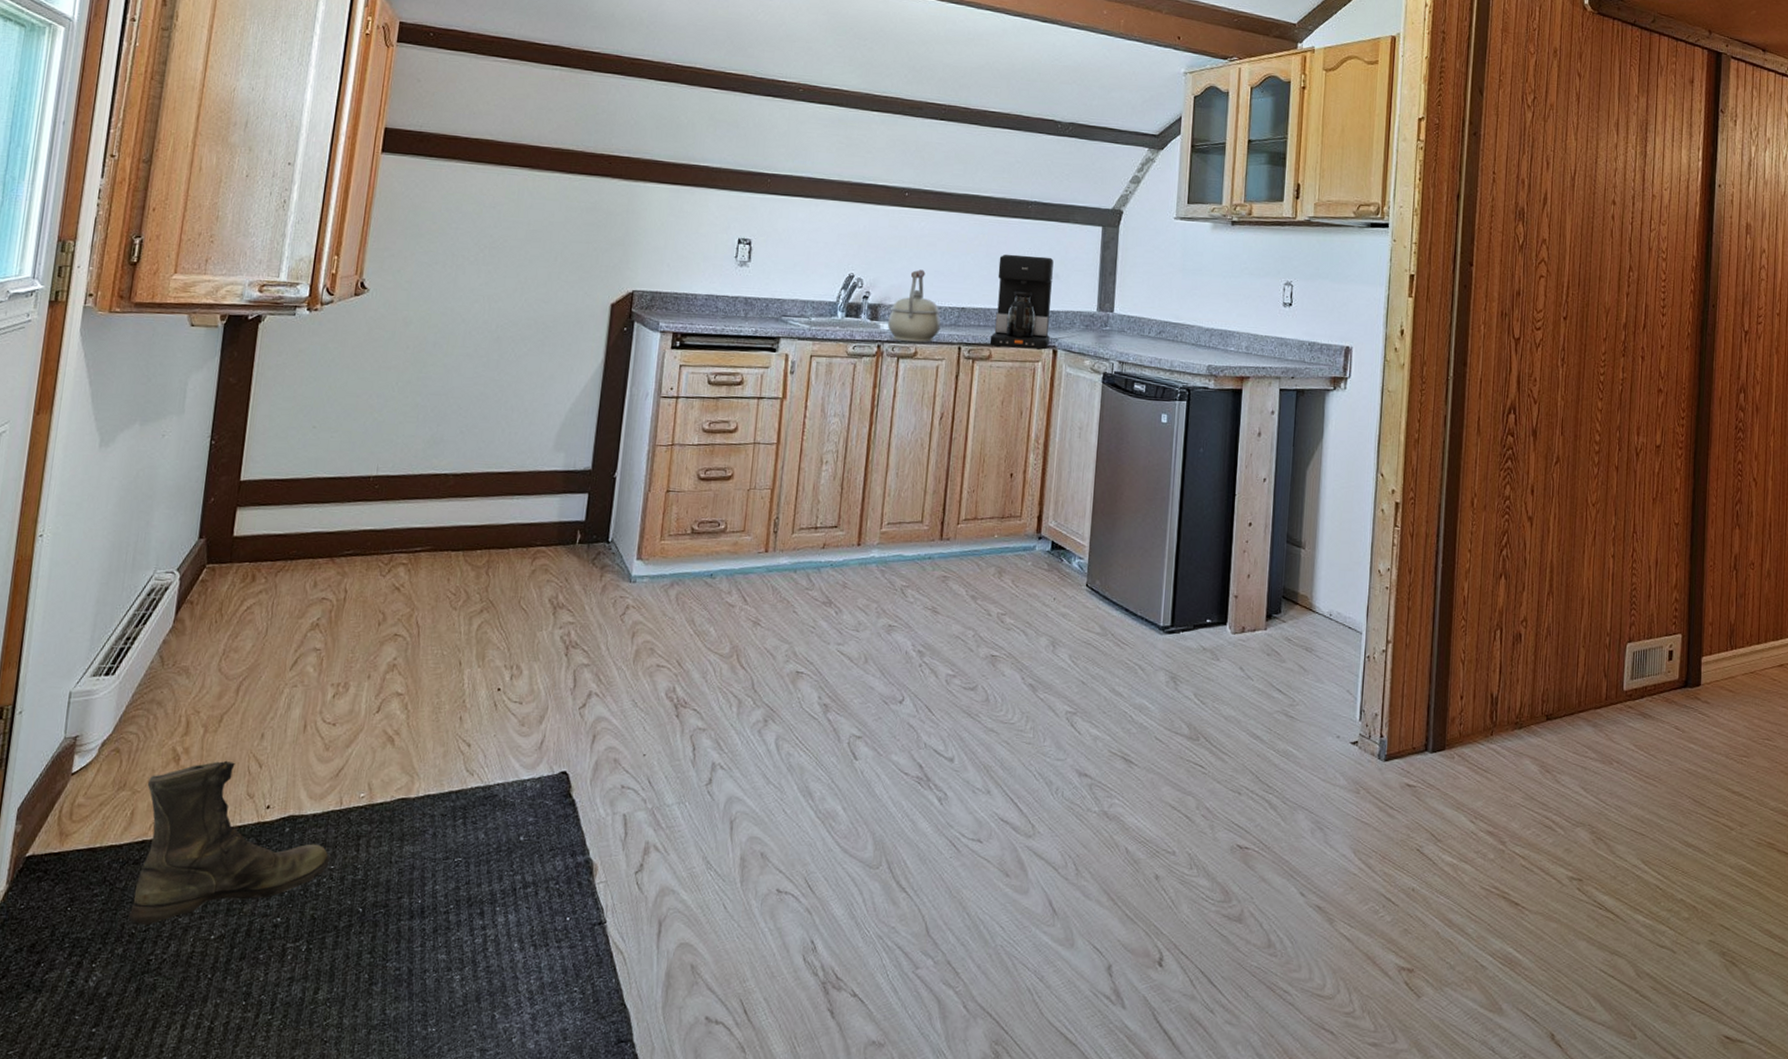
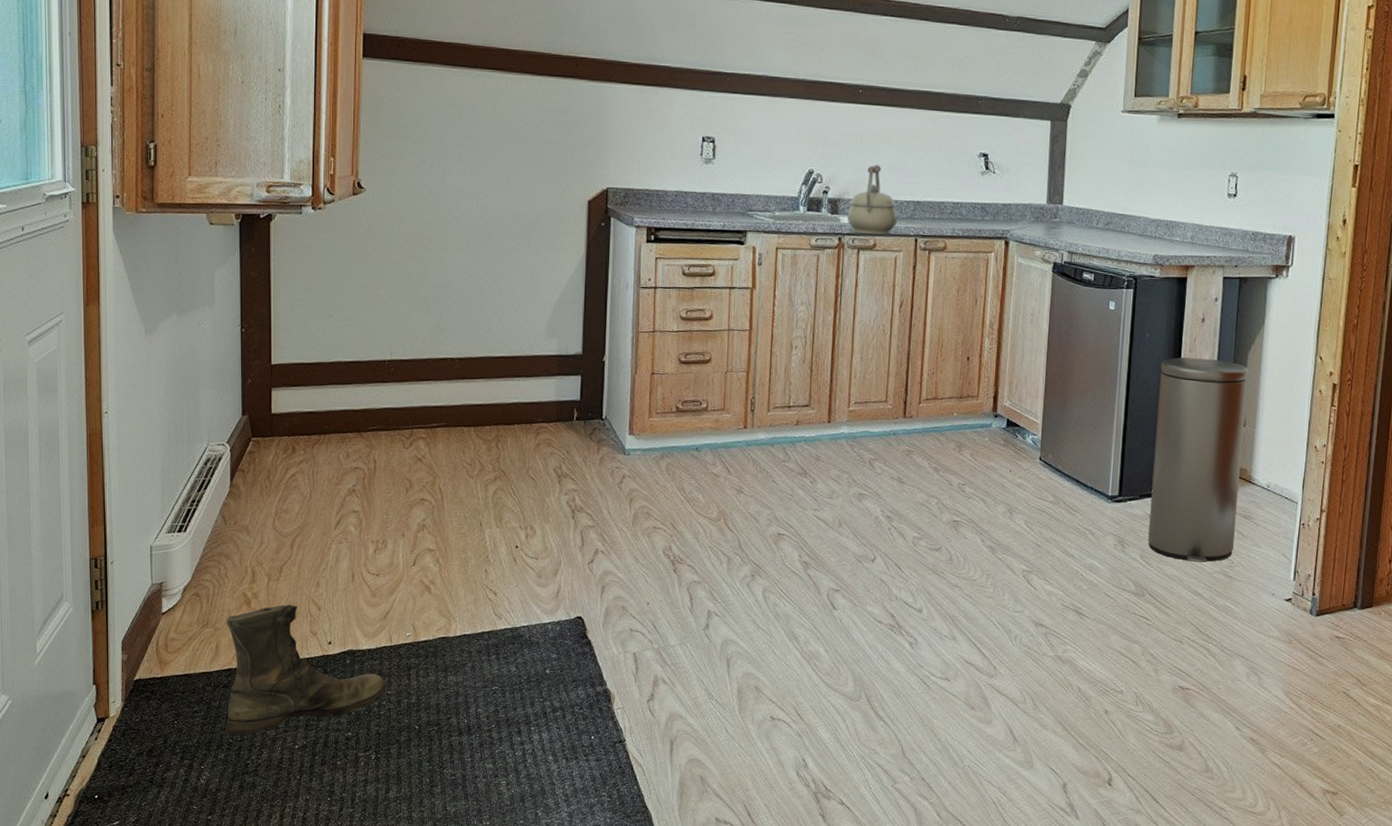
coffee maker: present [989,254,1054,350] -> none [944,148,1004,241]
pedal bin: none [1202,474,1307,702] -> present [1148,357,1249,563]

